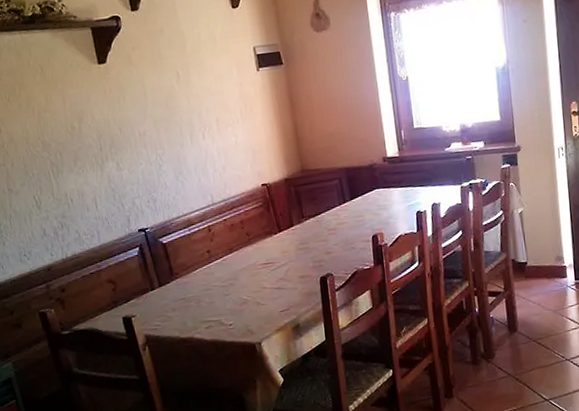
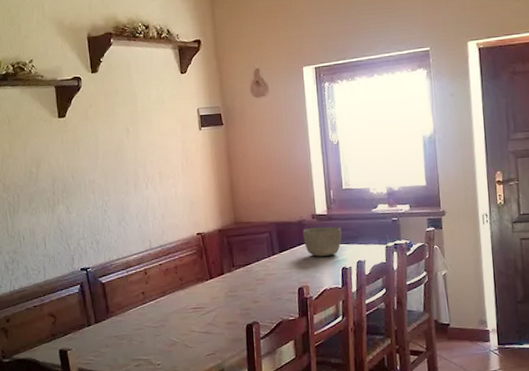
bowl: none [374,169,415,202] -> present [302,226,342,257]

